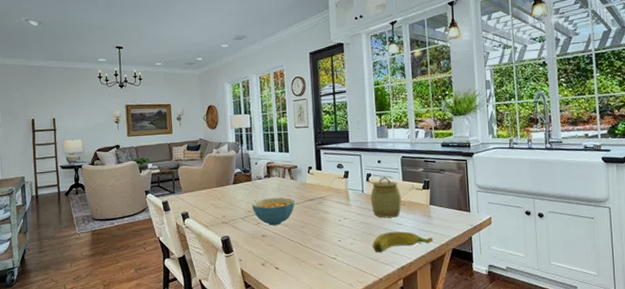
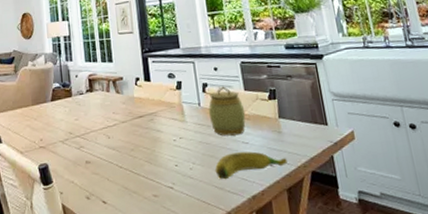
cereal bowl: present [251,197,295,226] -> none [72,114,122,149]

